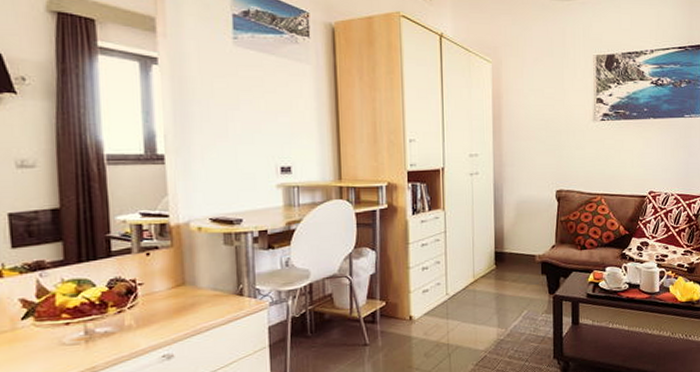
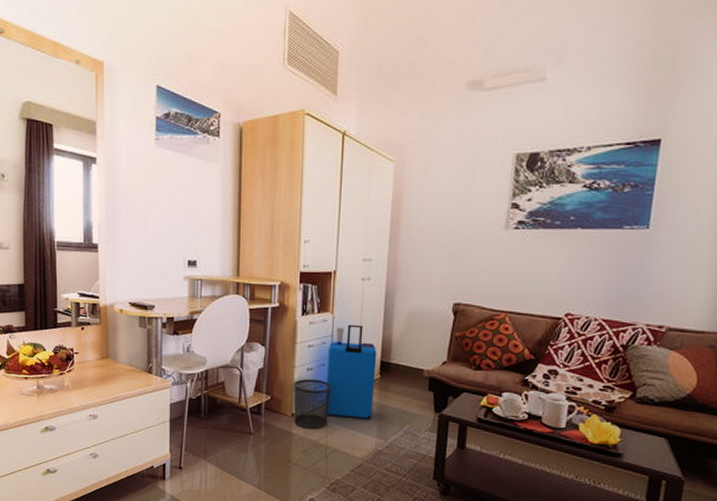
waste bin: none [410,277,450,330] -> present [293,378,332,429]
suitcase: none [442,218,491,312] -> present [325,324,377,420]

